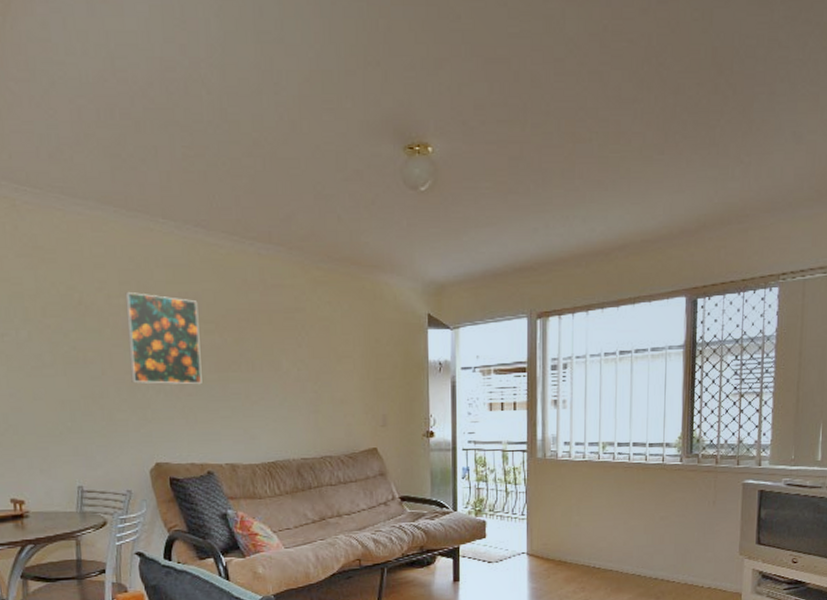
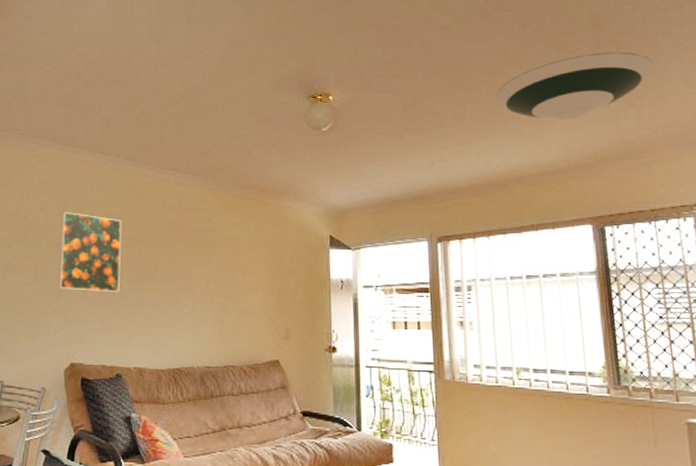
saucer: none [605,98,768,181] -> present [494,51,655,121]

